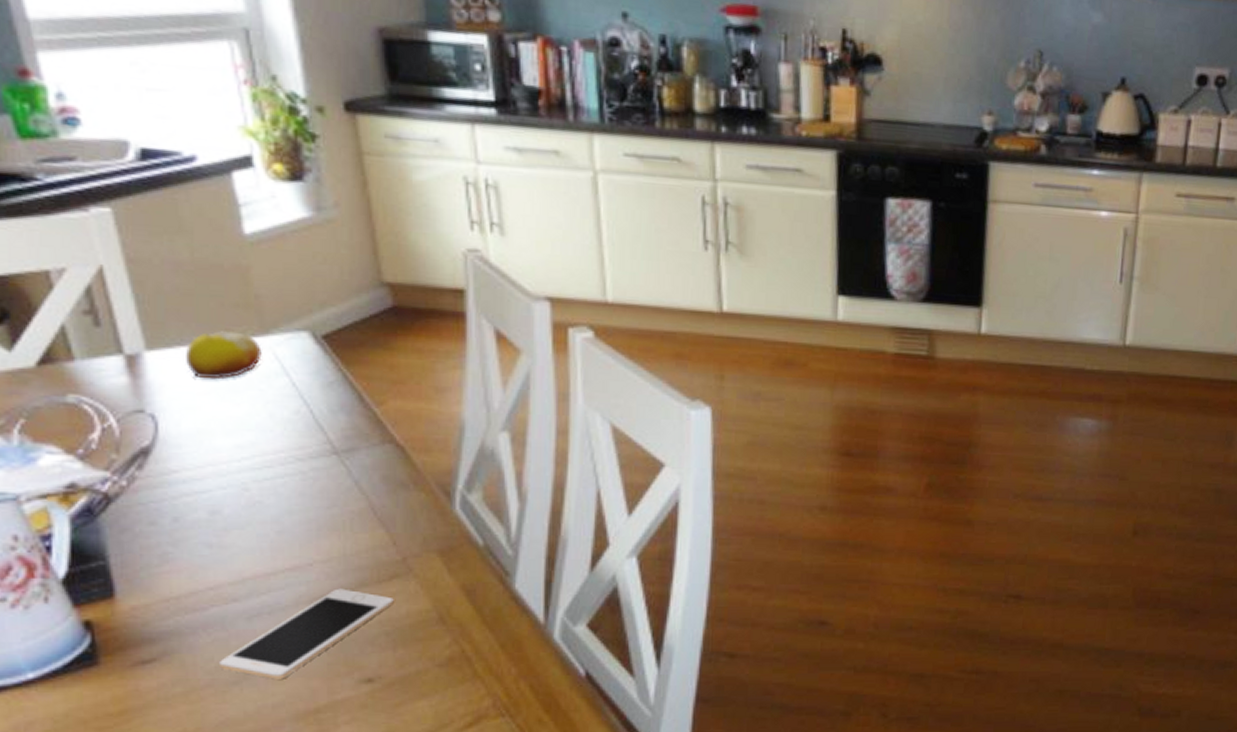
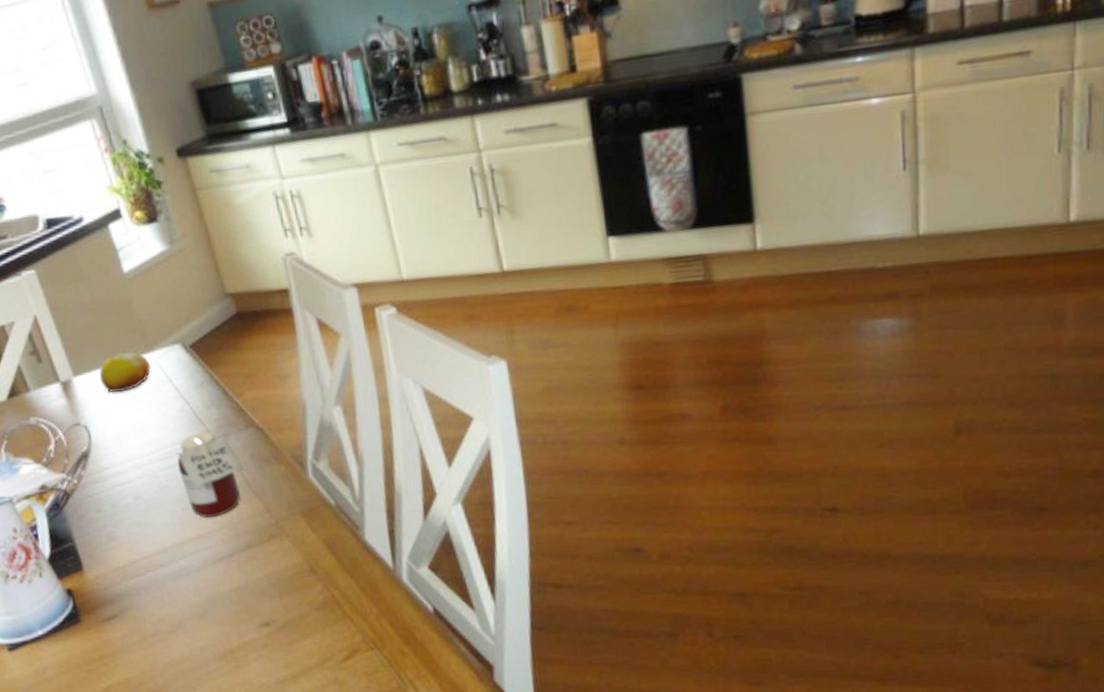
cell phone: present [220,588,394,679] -> none [159,550,275,627]
jar: none [279,441,372,547] -> present [177,431,245,518]

